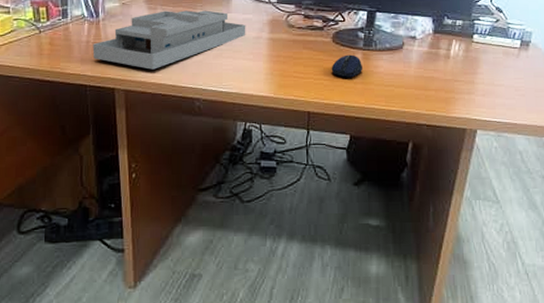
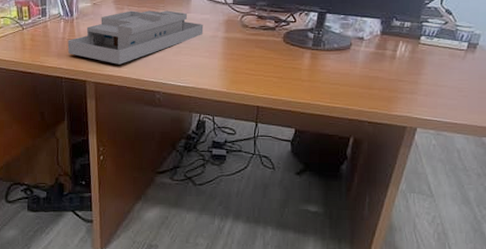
computer mouse: present [331,54,362,78] -> none [280,54,310,76]

